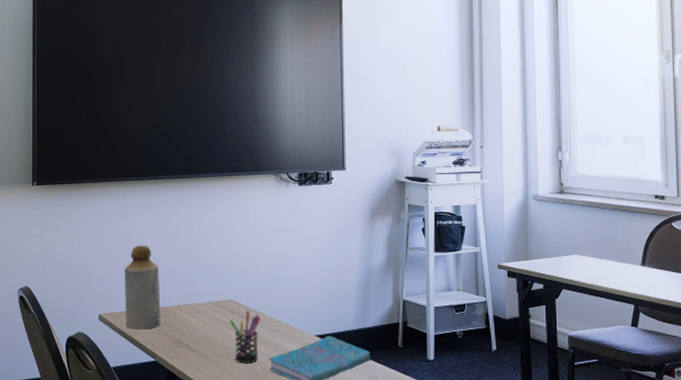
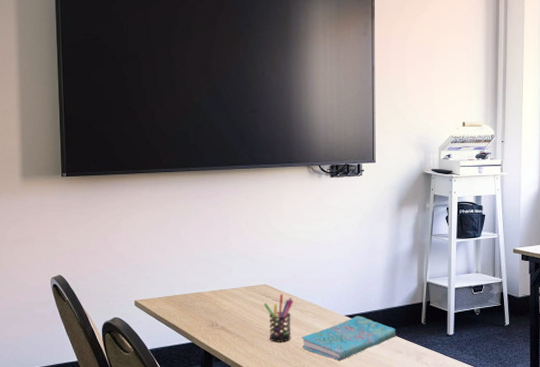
bottle: present [125,245,161,330] -> none [160,234,197,314]

